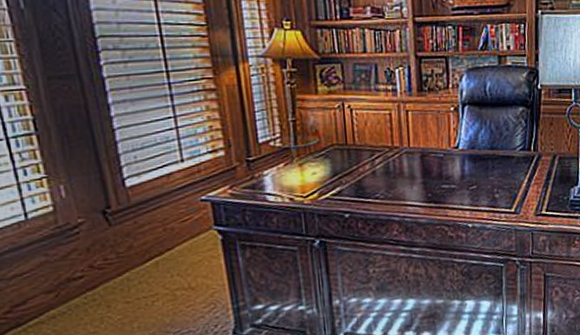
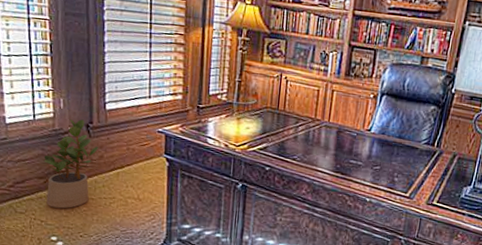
potted plant: none [49,205,124,326] -> present [43,119,98,209]

